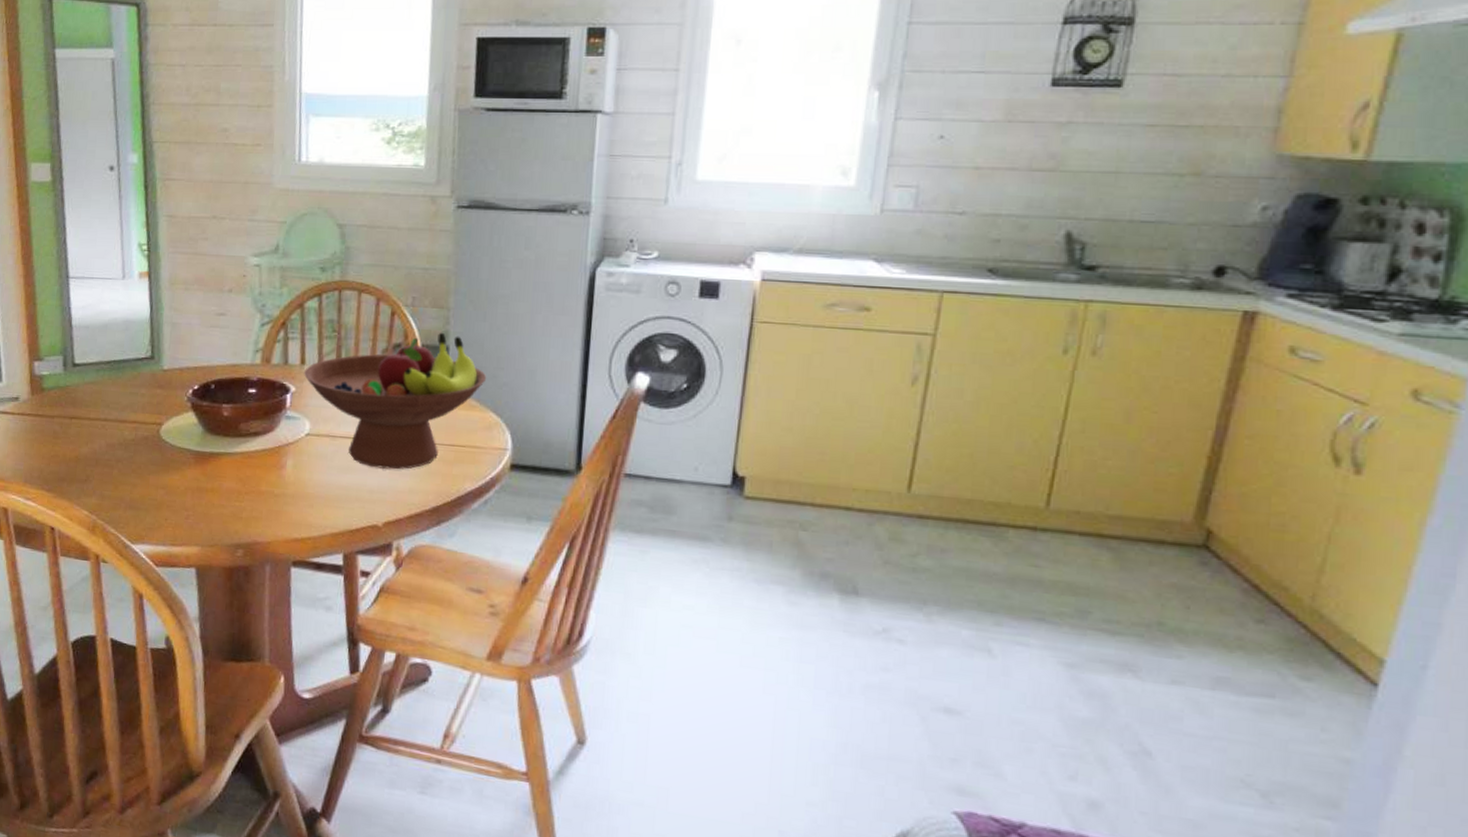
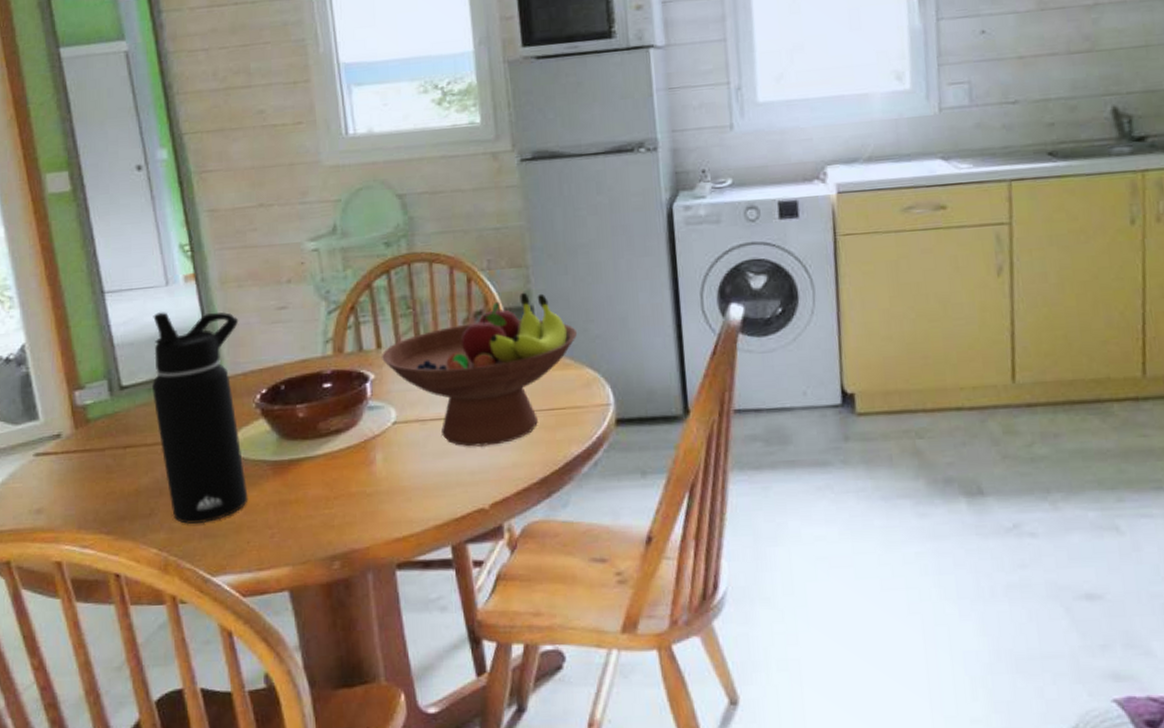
water bottle: none [100,302,182,497] -> present [152,311,248,524]

